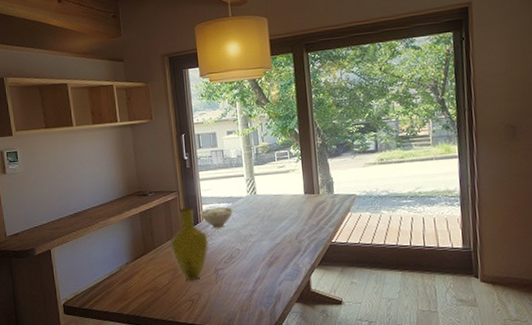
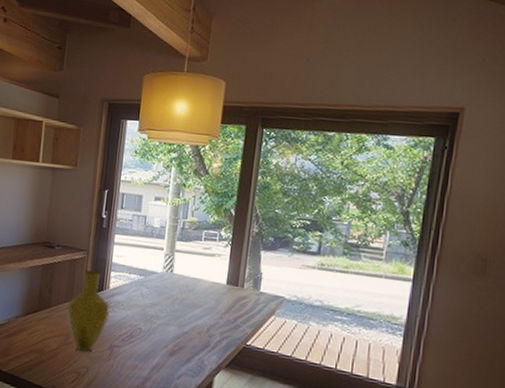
bowl: present [199,207,233,229] -> none [106,276,144,302]

